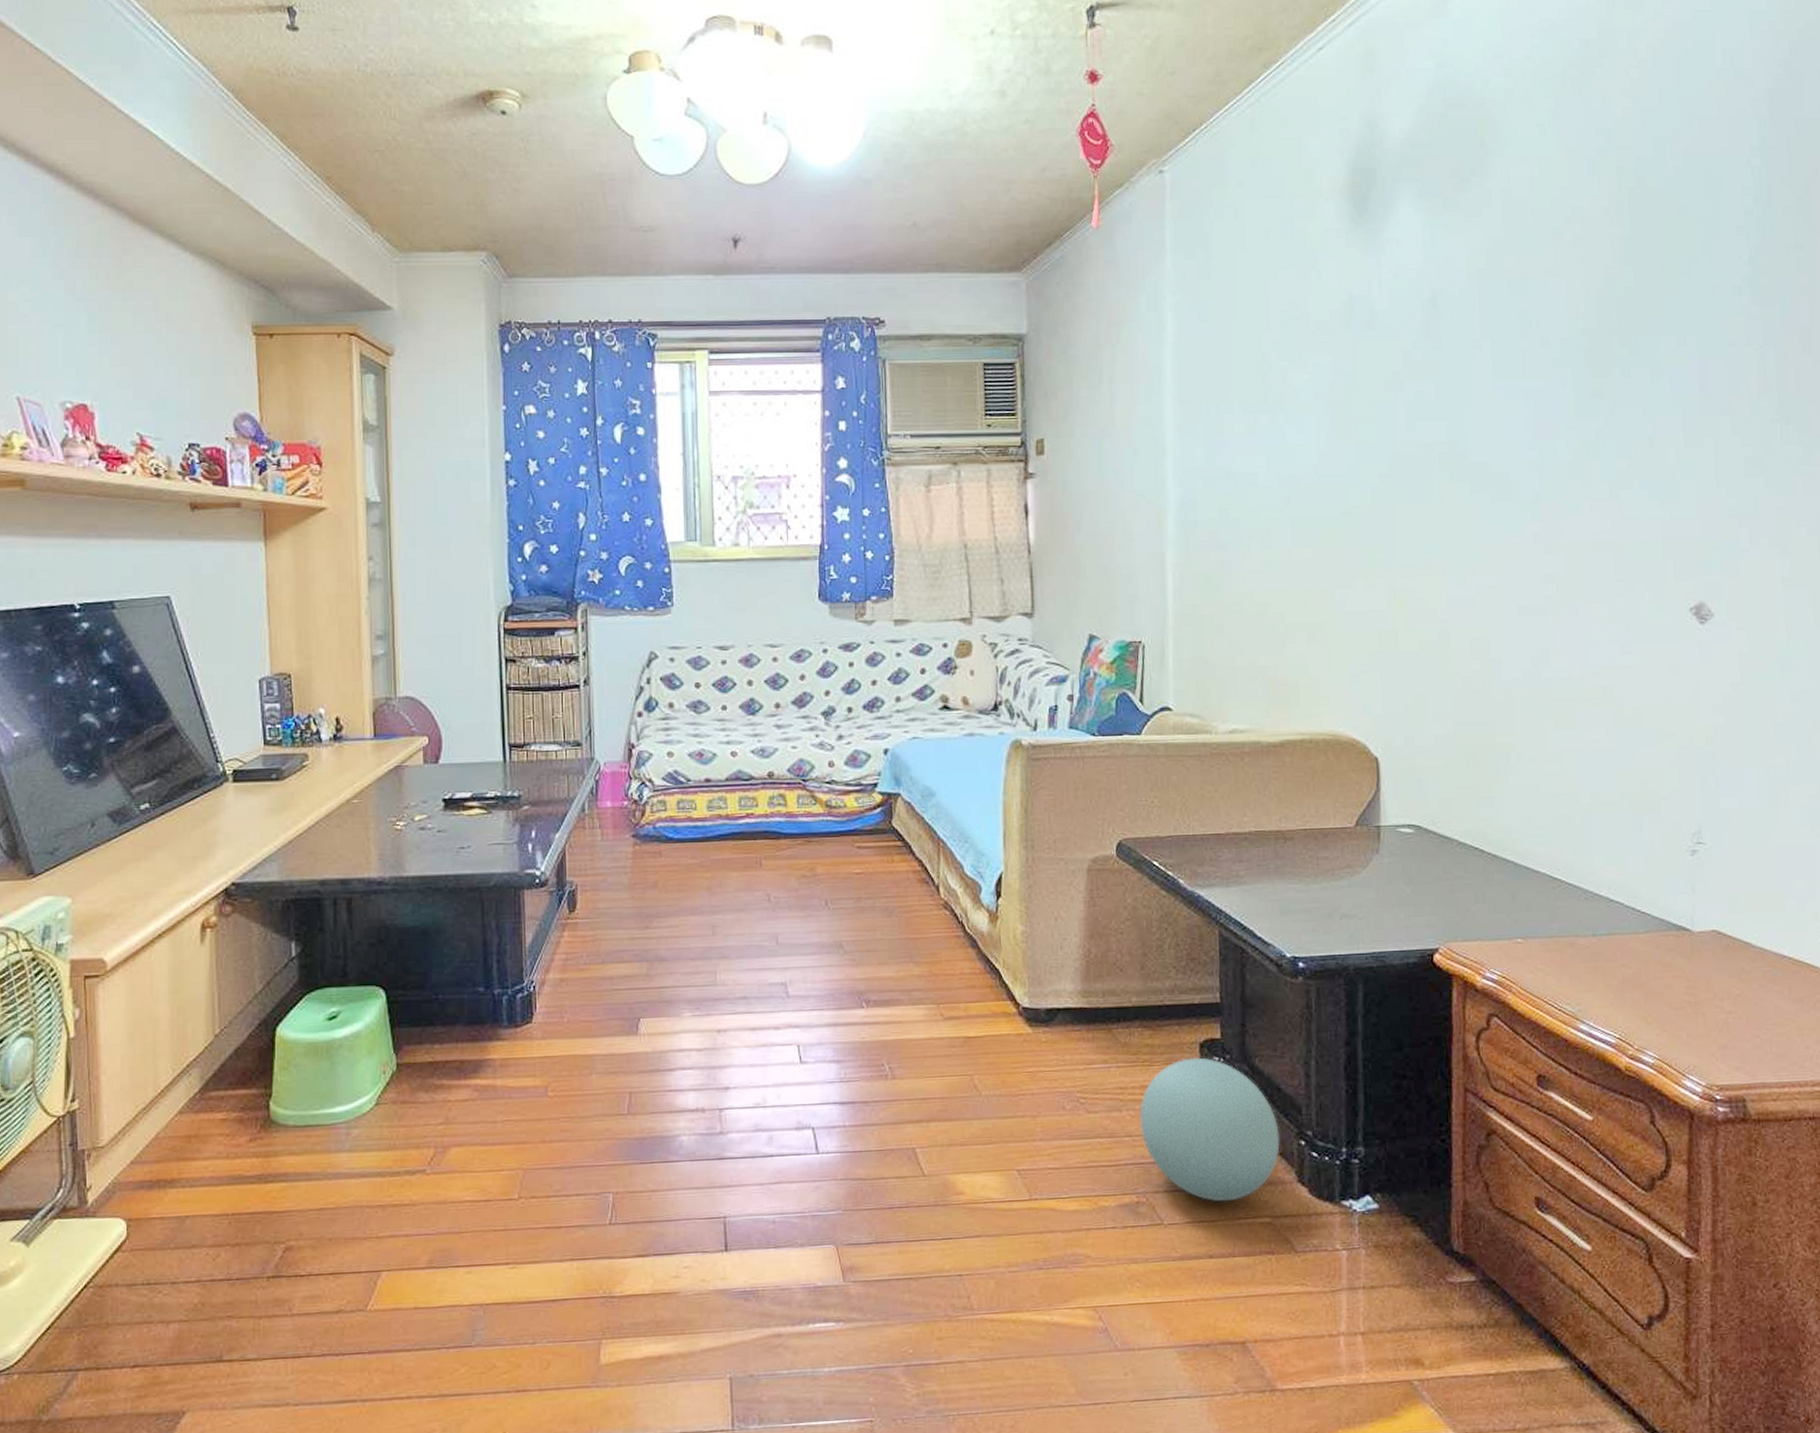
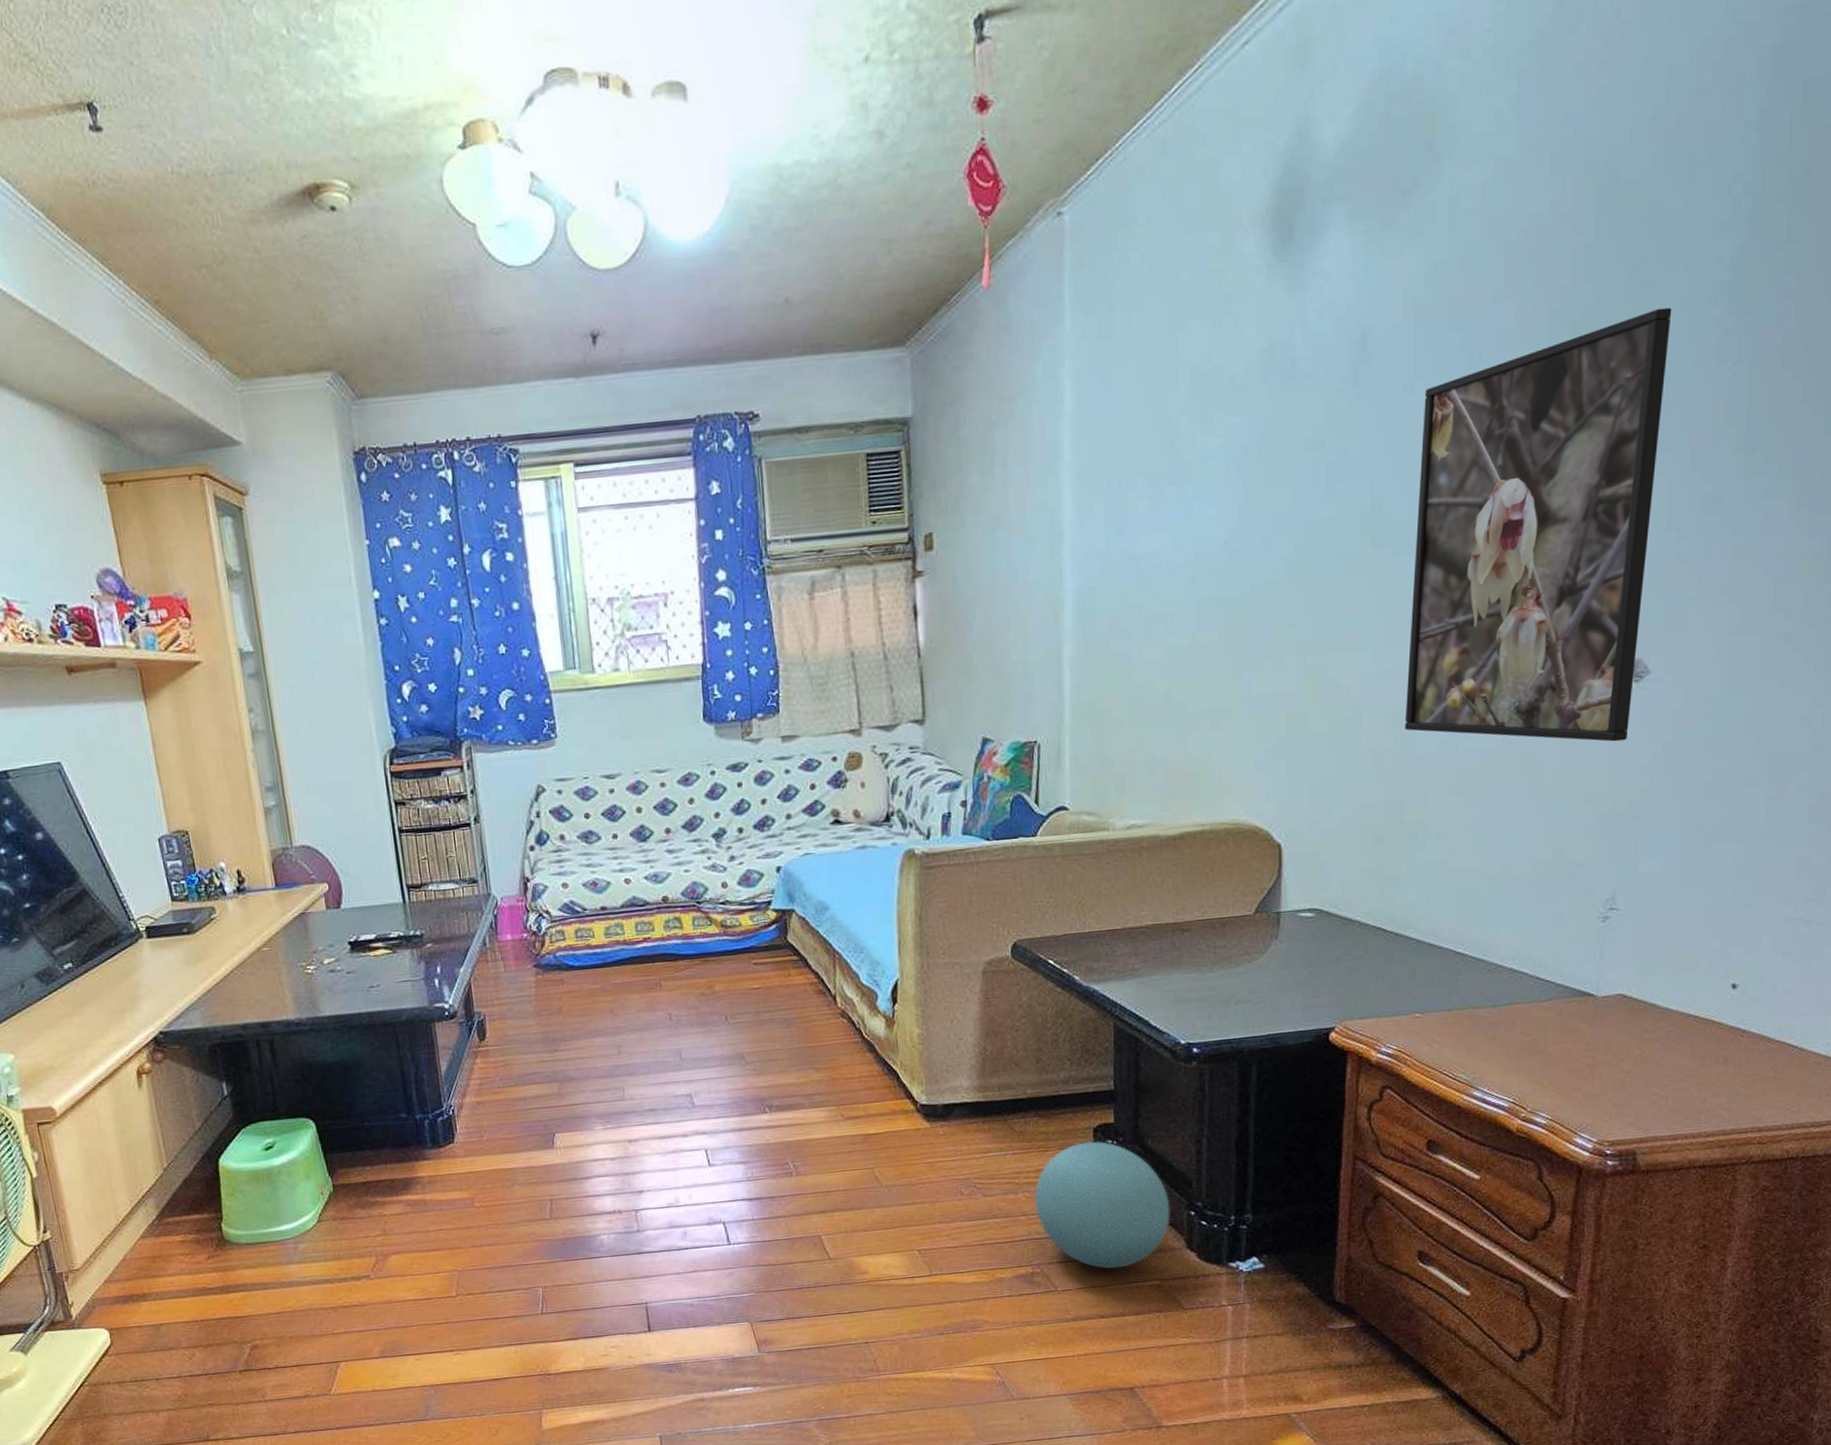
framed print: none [1490,293,1703,679] -> present [1405,307,1672,742]

